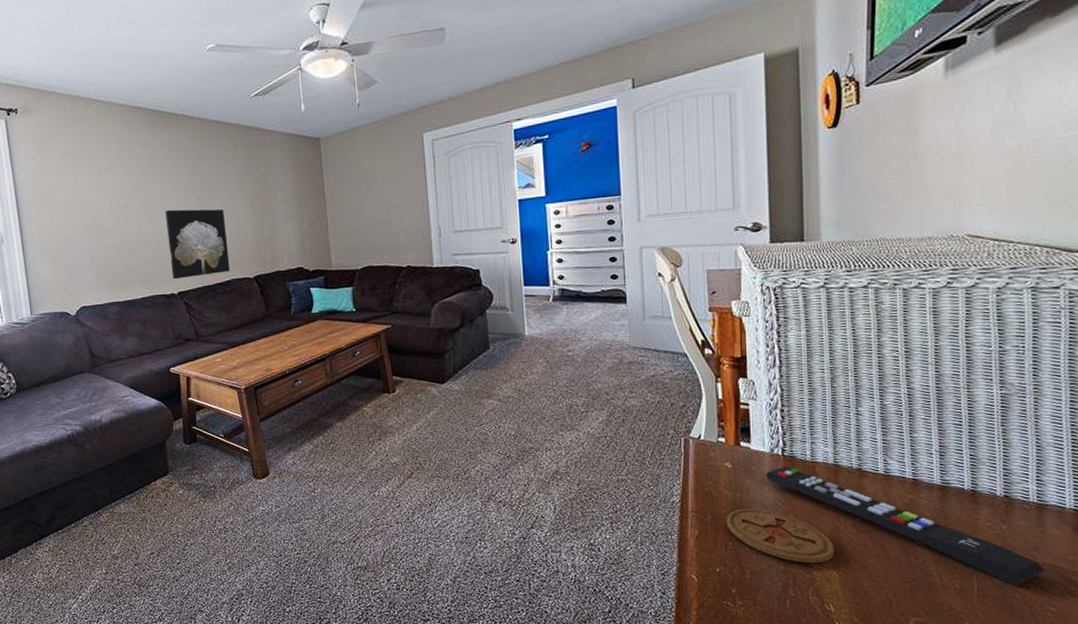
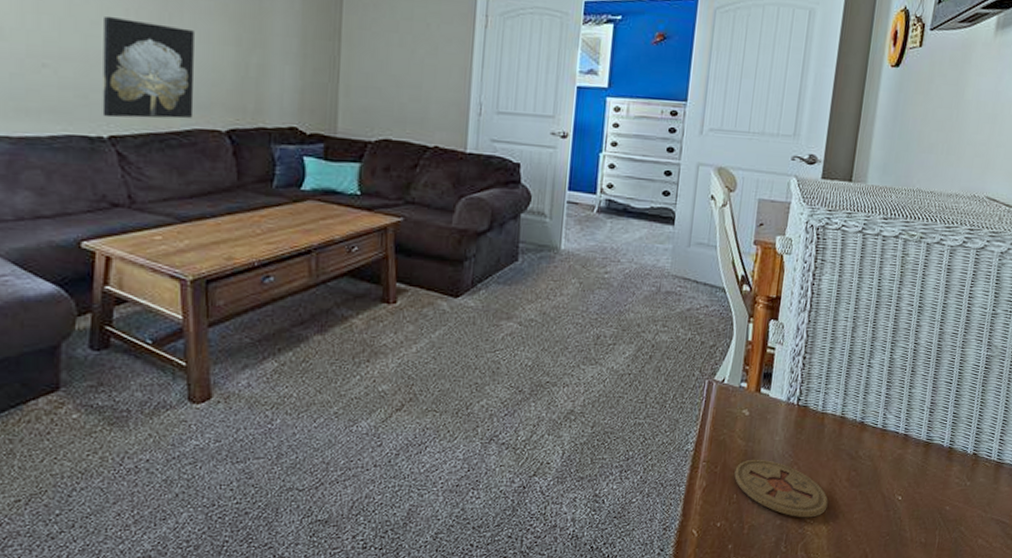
remote control: present [765,466,1044,586] -> none [778,416,992,540]

